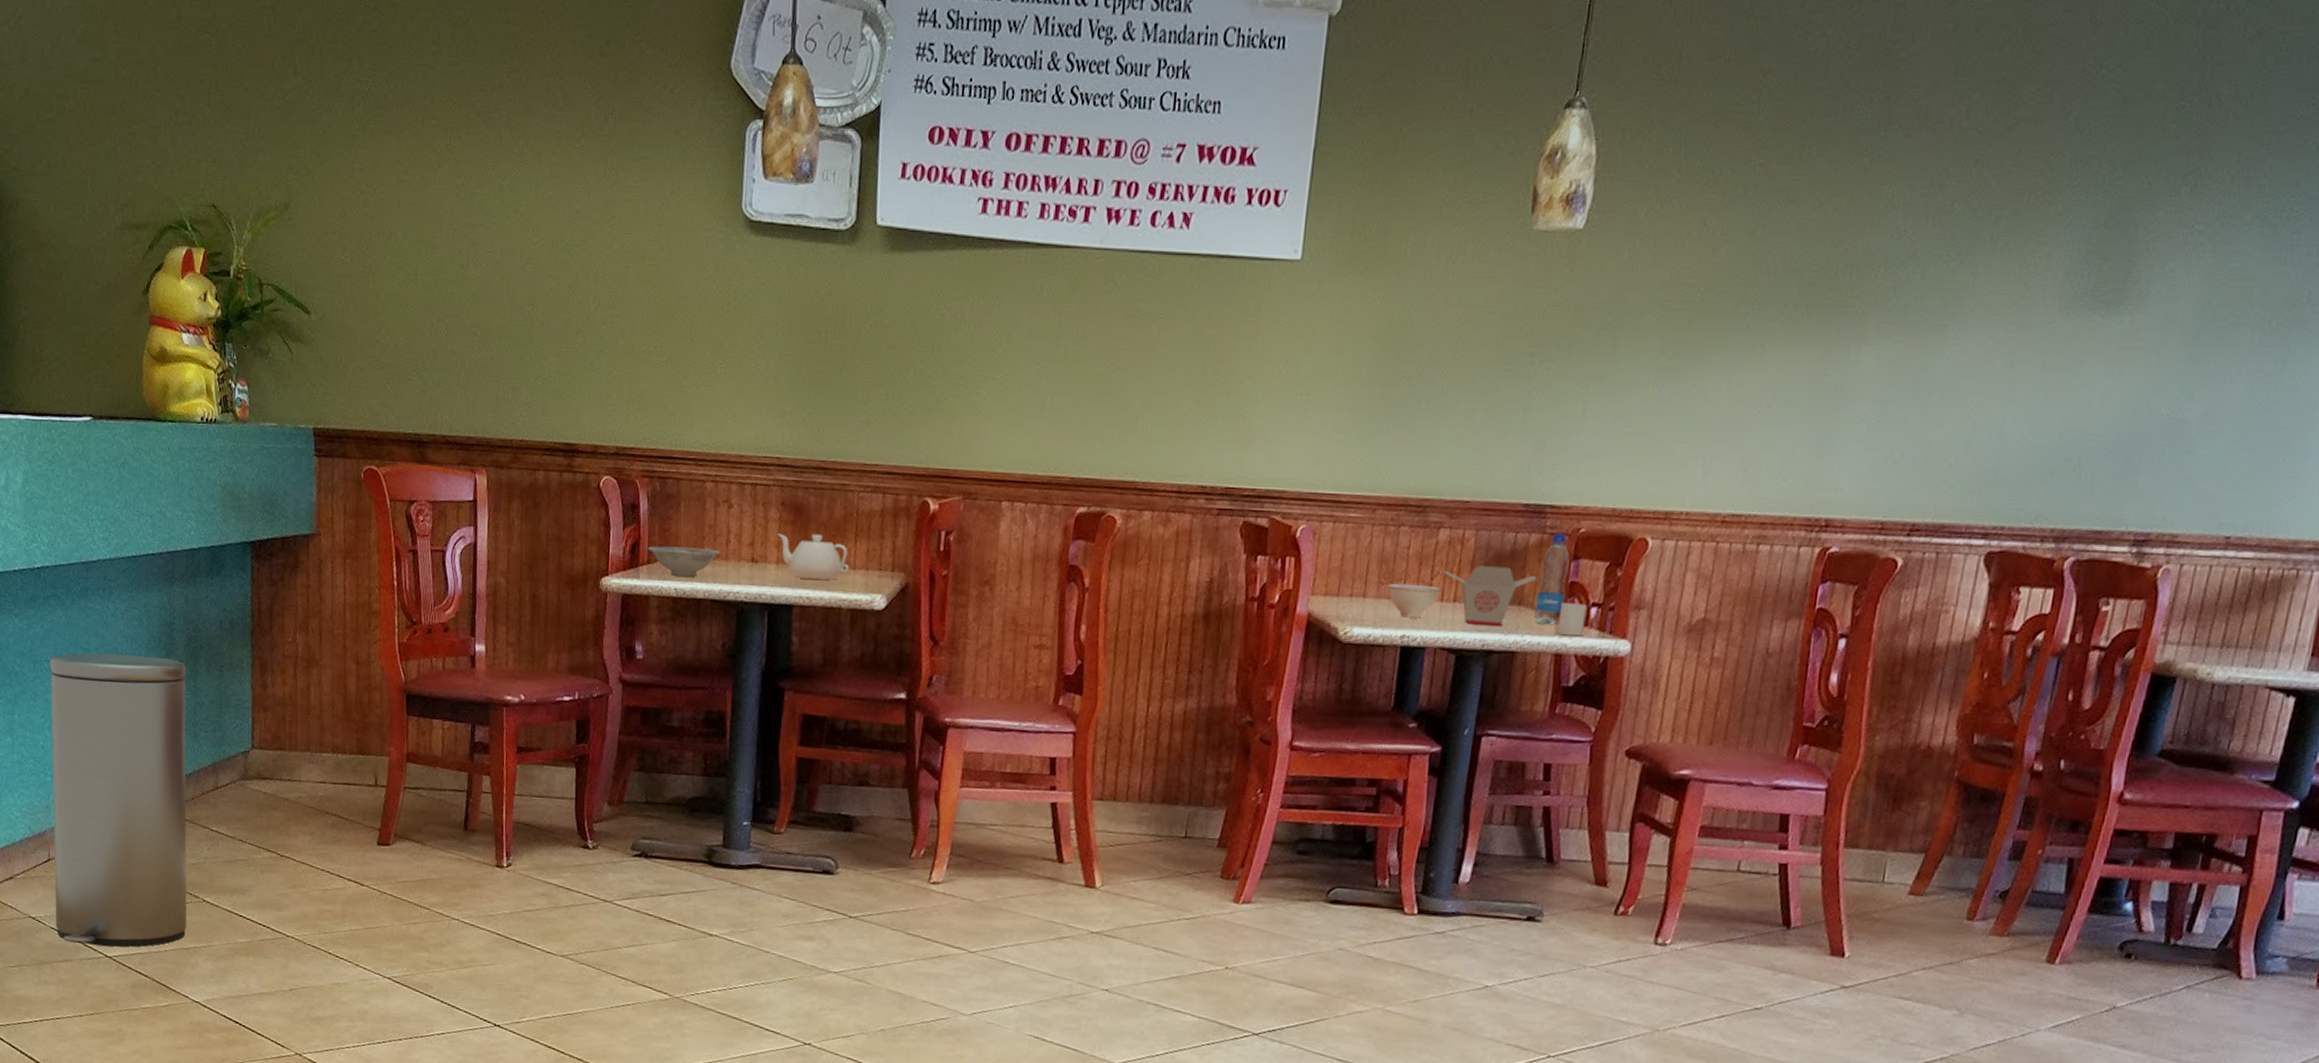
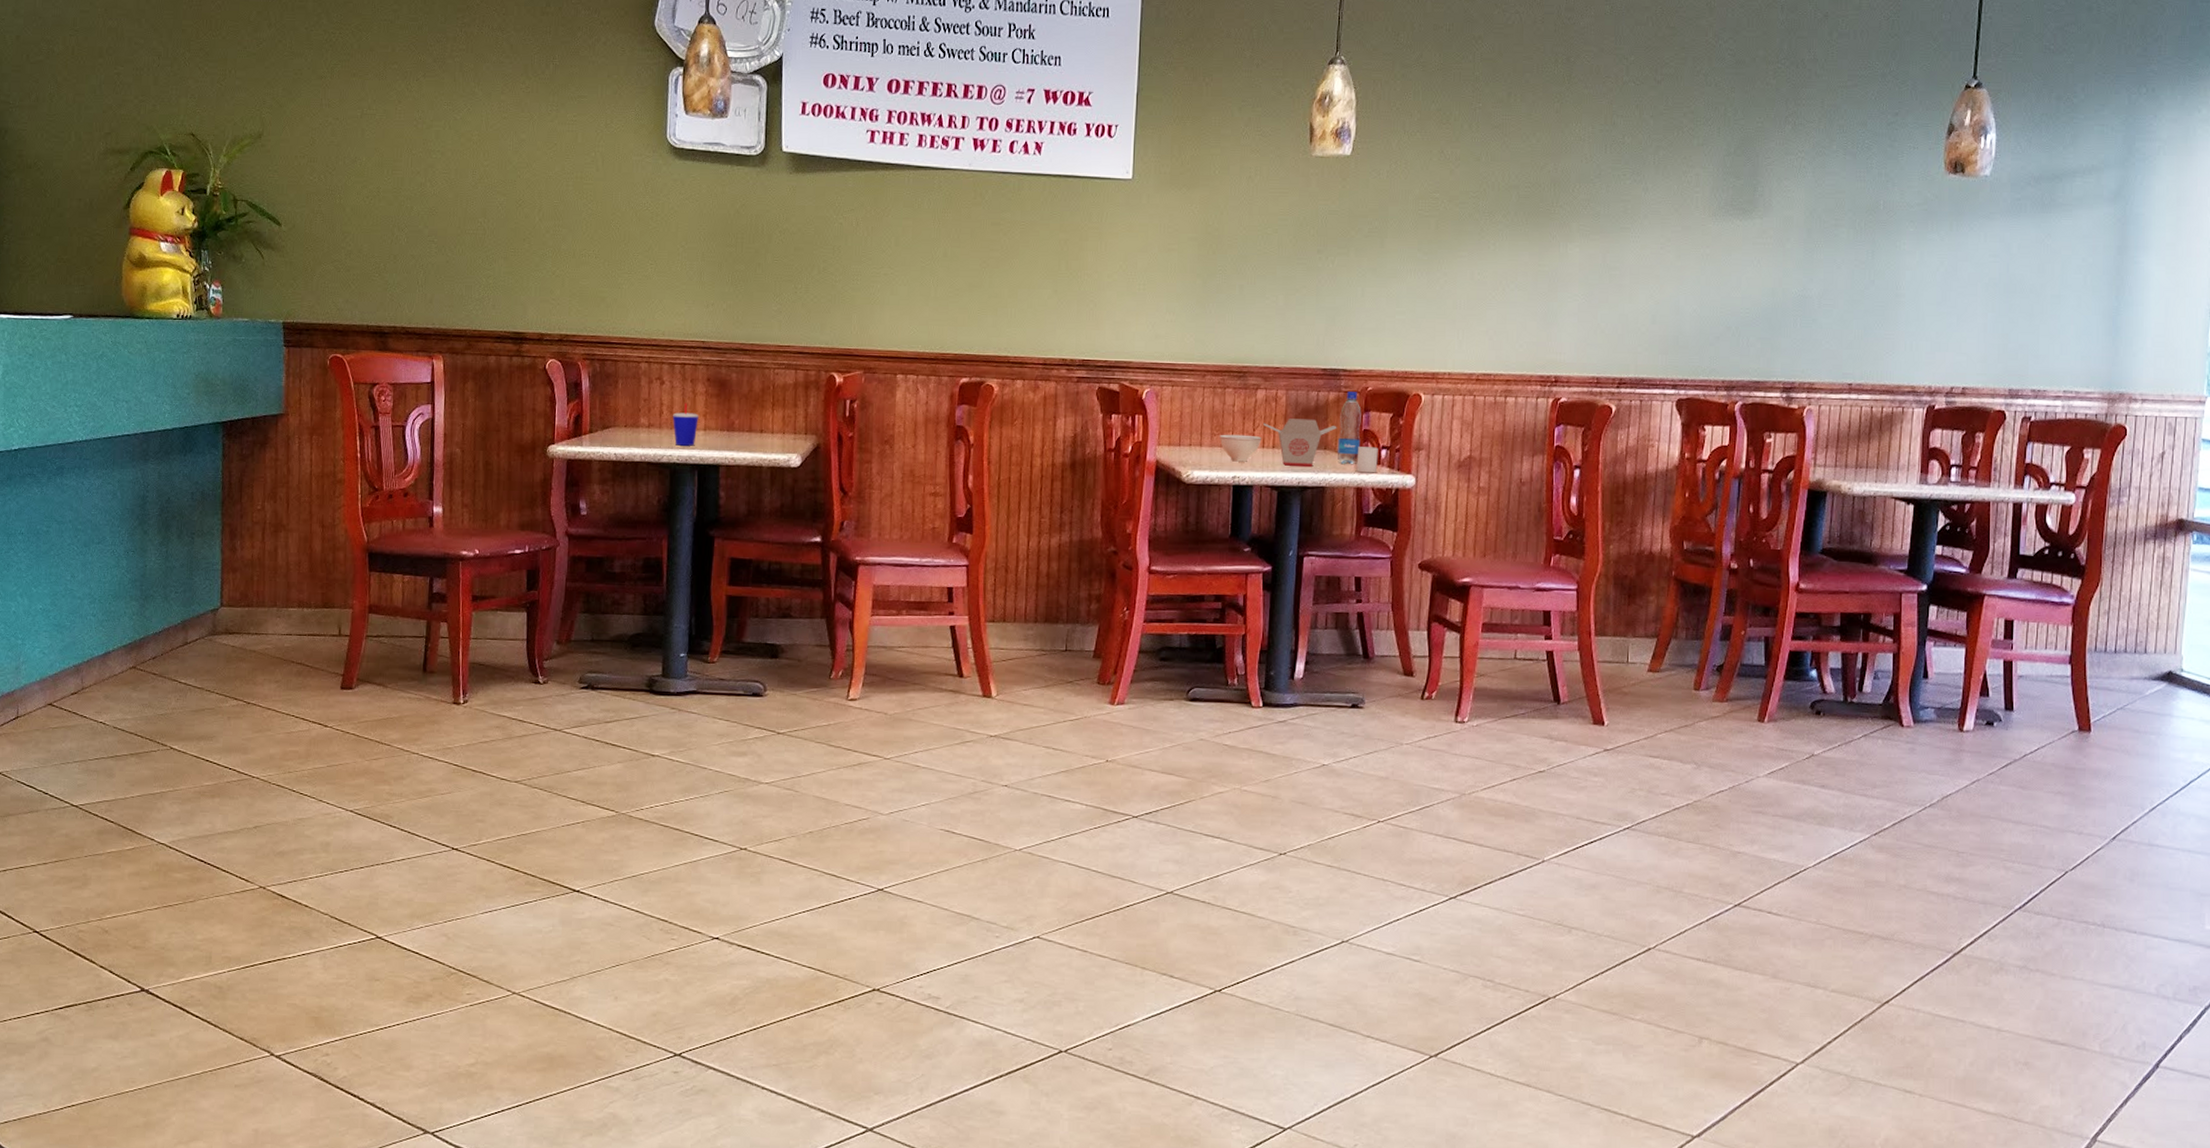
pedal bin: present [50,653,187,947] -> none [22,525,158,796]
soup bowl: present [647,546,721,577] -> none [589,418,655,443]
beverage cup: none [740,531,771,582] -> present [672,403,699,446]
teapot: present [777,533,850,581] -> none [704,404,769,444]

